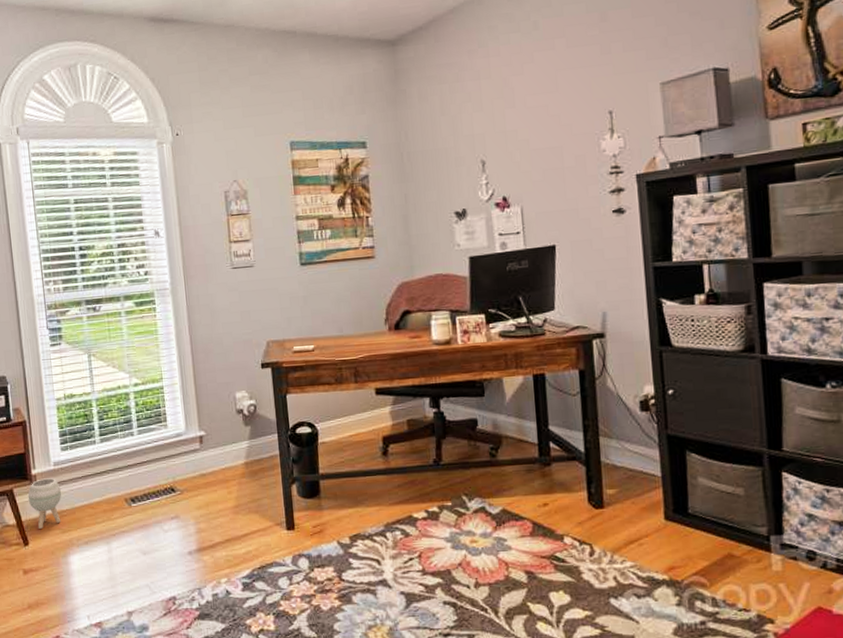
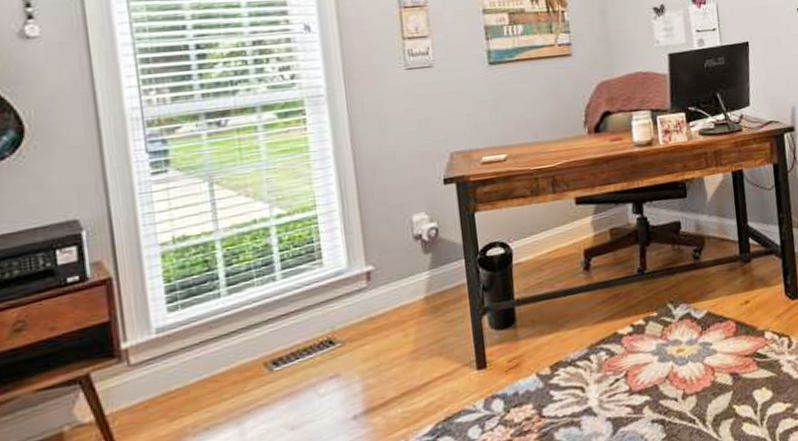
planter: present [28,478,61,530] -> none [114,349,168,423]

